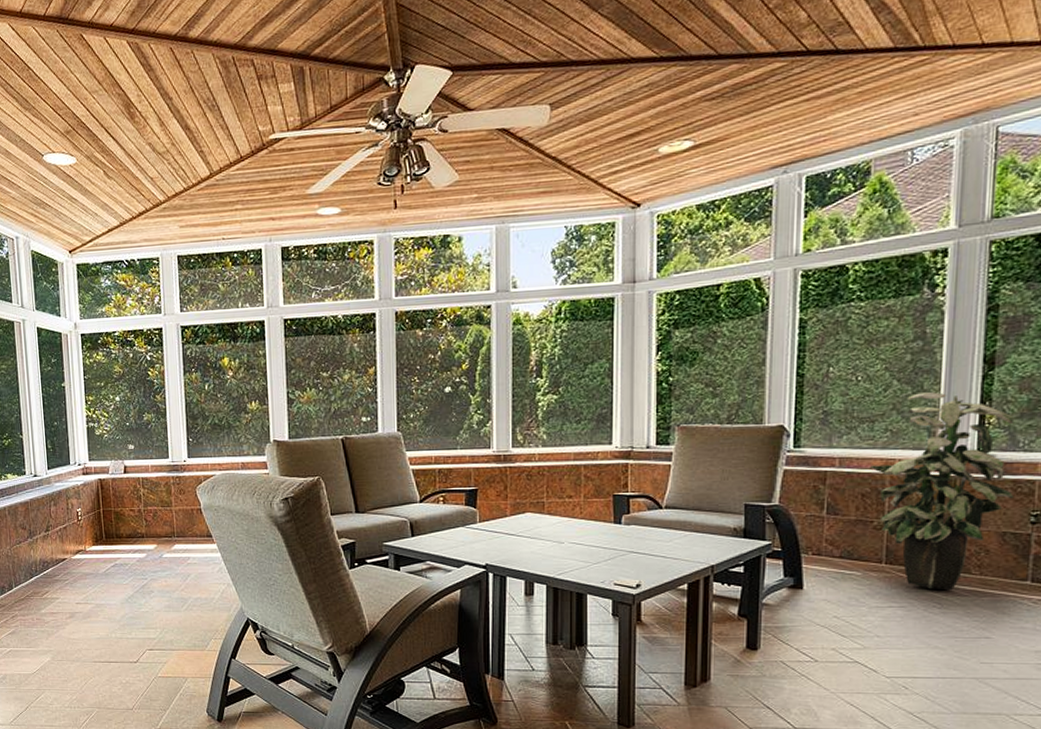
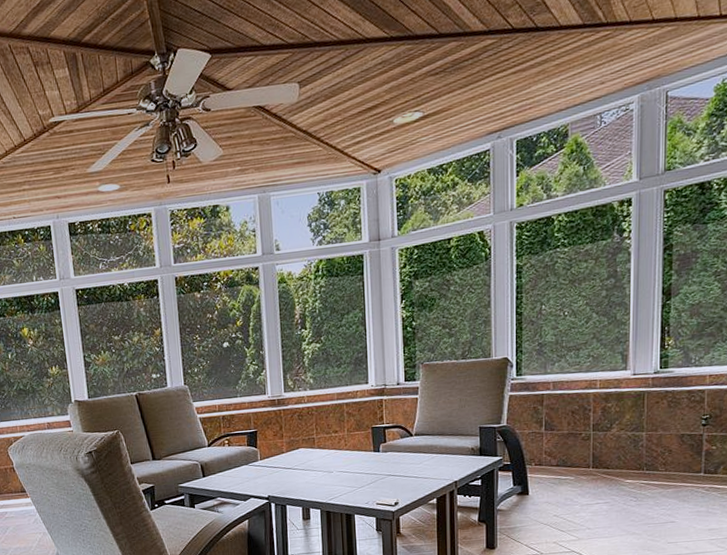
indoor plant: present [870,392,1015,591] -> none [577,321,690,486]

